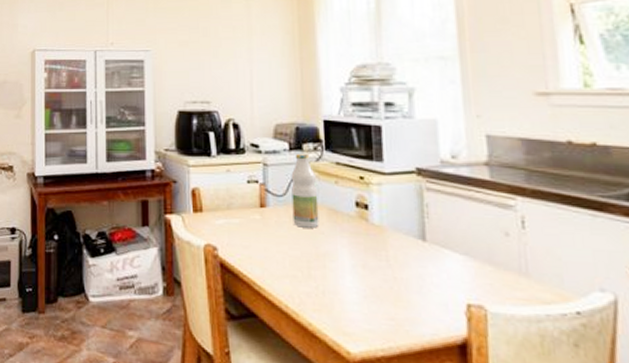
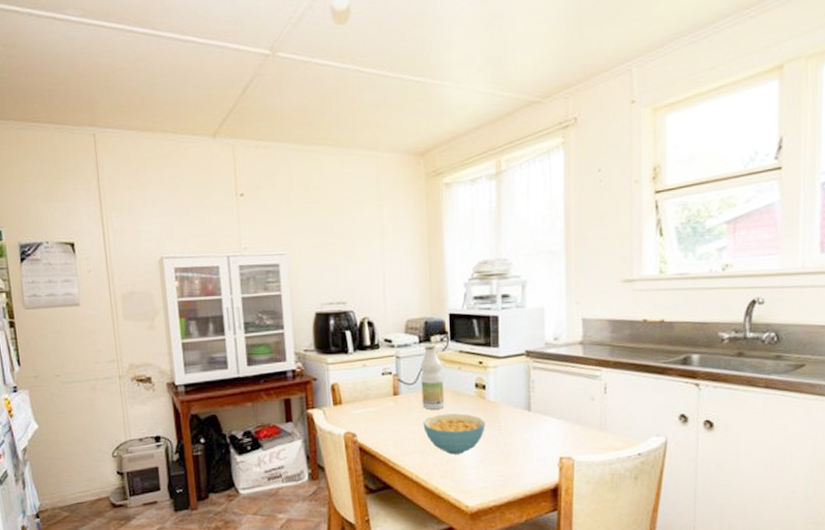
cereal bowl: none [294,234,369,285] -> present [423,413,485,455]

